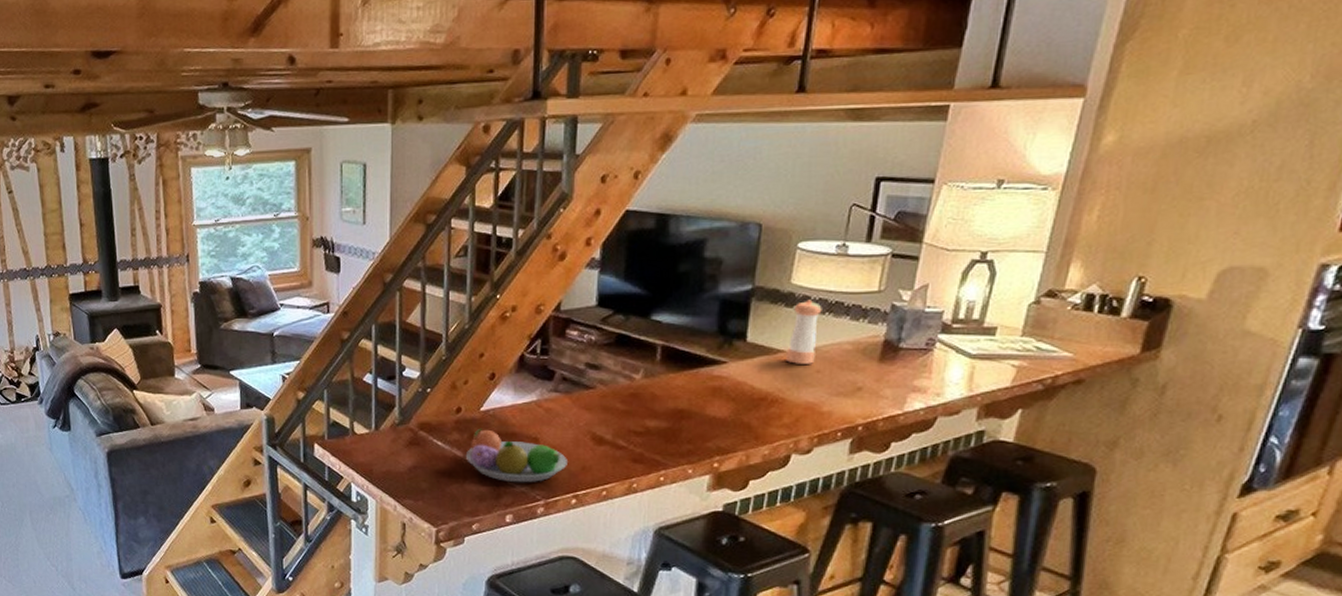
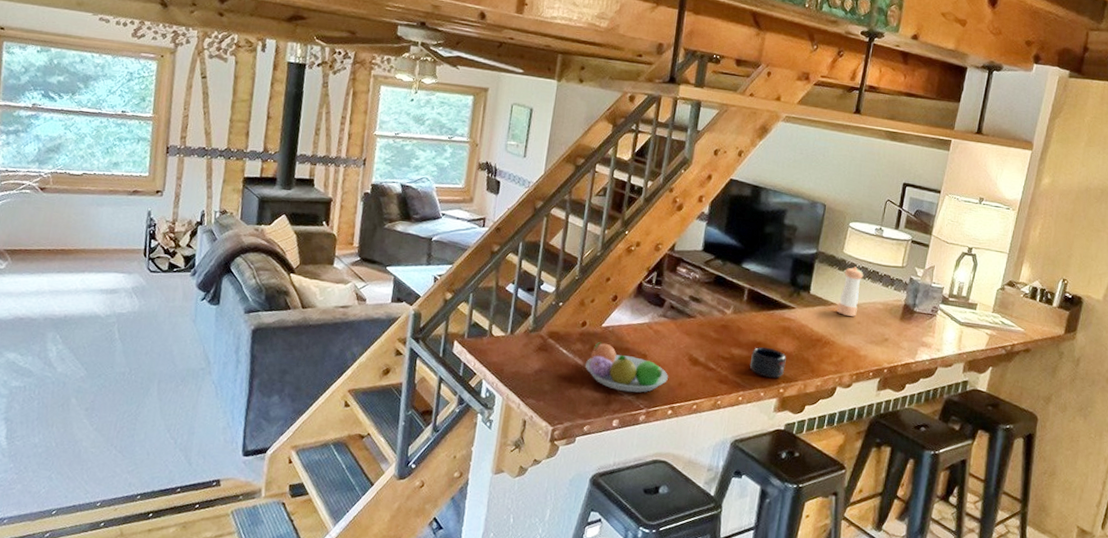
mug: none [670,414,719,451] -> present [749,346,786,378]

